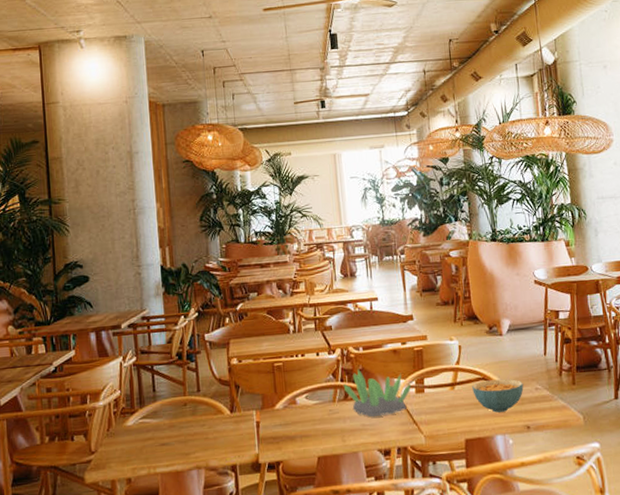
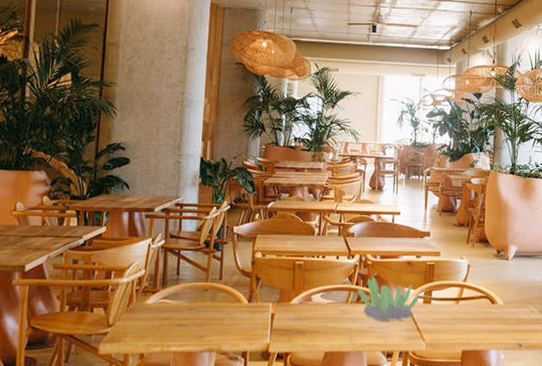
cereal bowl: present [472,378,524,413] -> none [475,299,521,329]

